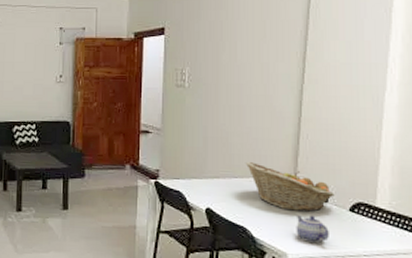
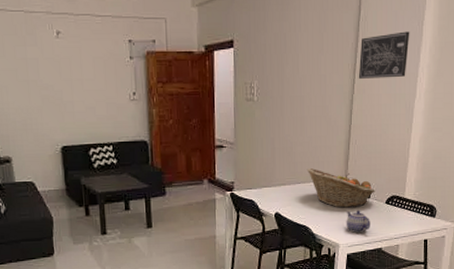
wall art: none [309,18,375,68] -> present [358,31,410,79]

